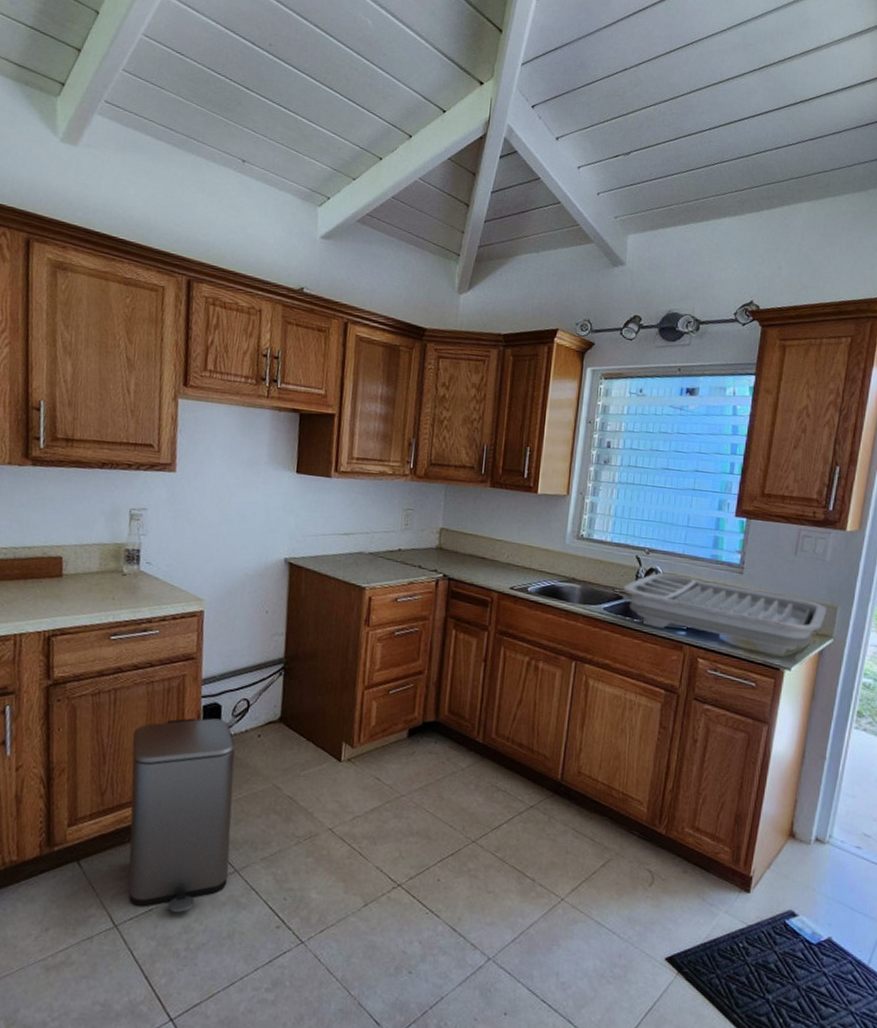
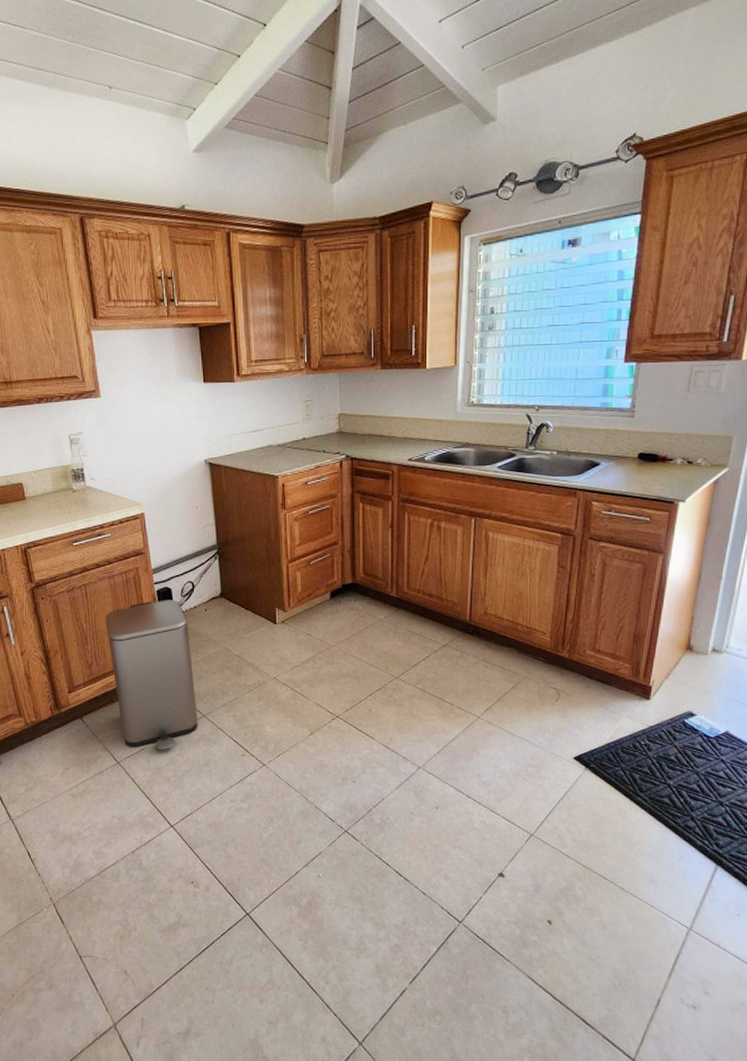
dish rack: present [623,573,827,655] -> none [515,427,722,489]

